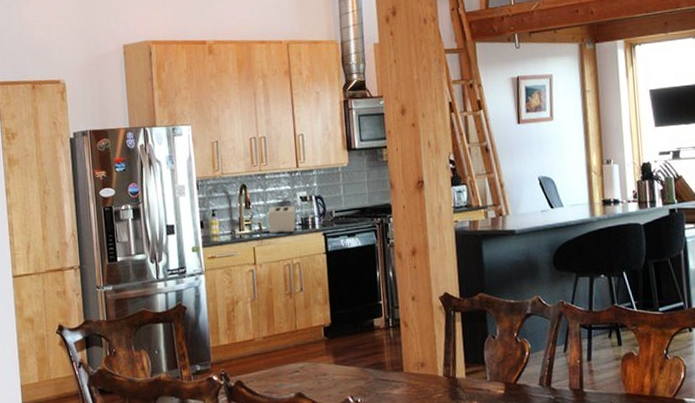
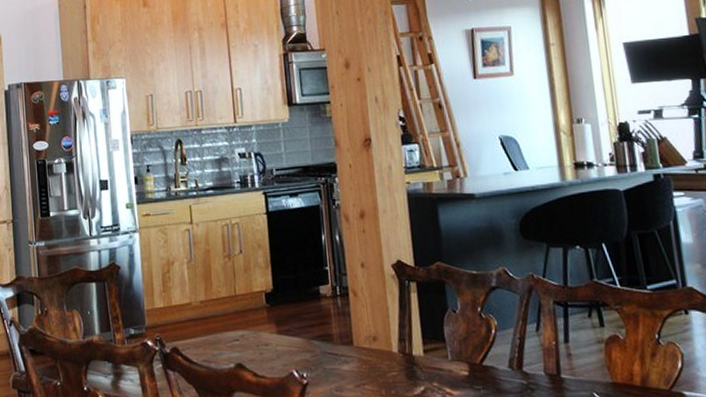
toaster: present [267,206,297,235] -> none [204,162,235,193]

